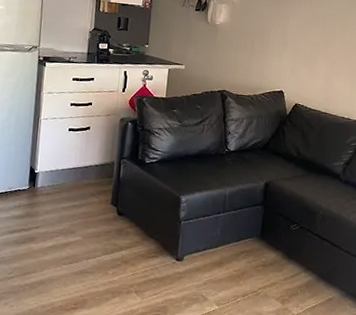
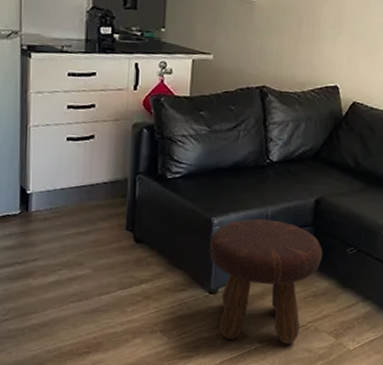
footstool: none [177,198,271,308] -> present [209,219,322,344]

